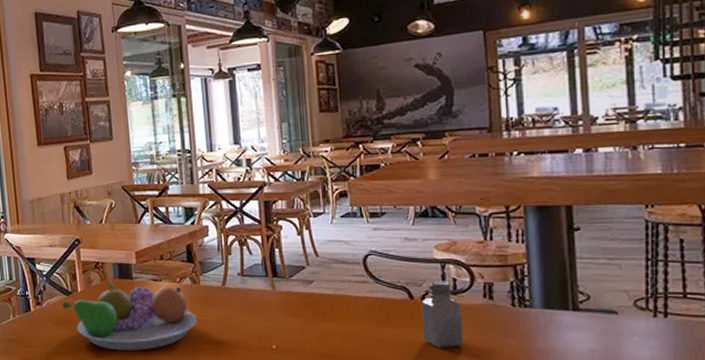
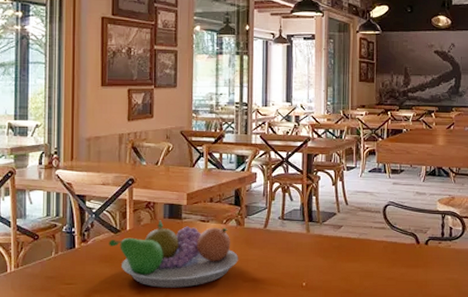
saltshaker: present [421,281,464,348] -> none [424,229,454,285]

